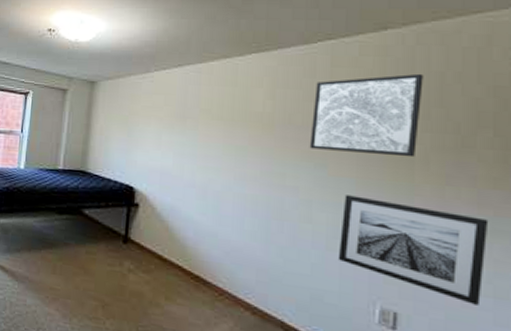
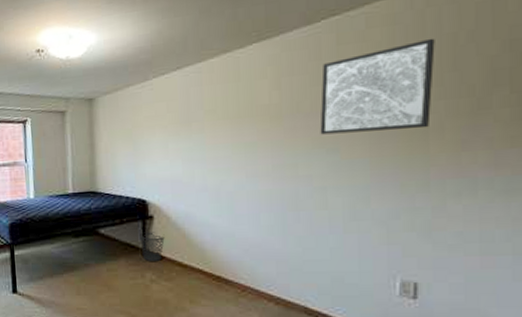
wastebasket: none [122,219,148,252] -> present [140,232,165,262]
wall art: present [337,195,489,305] -> none [356,175,507,264]

